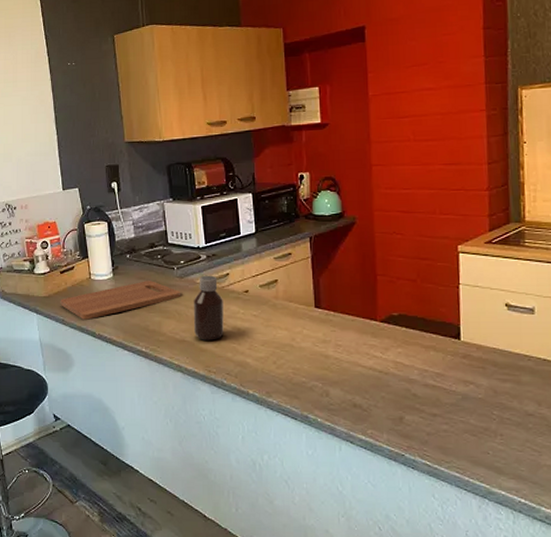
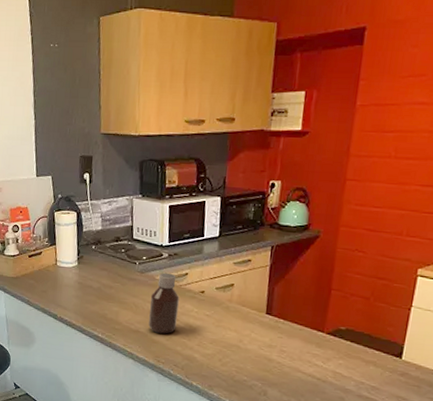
cutting board: present [60,281,181,320] -> none [26,272,140,303]

